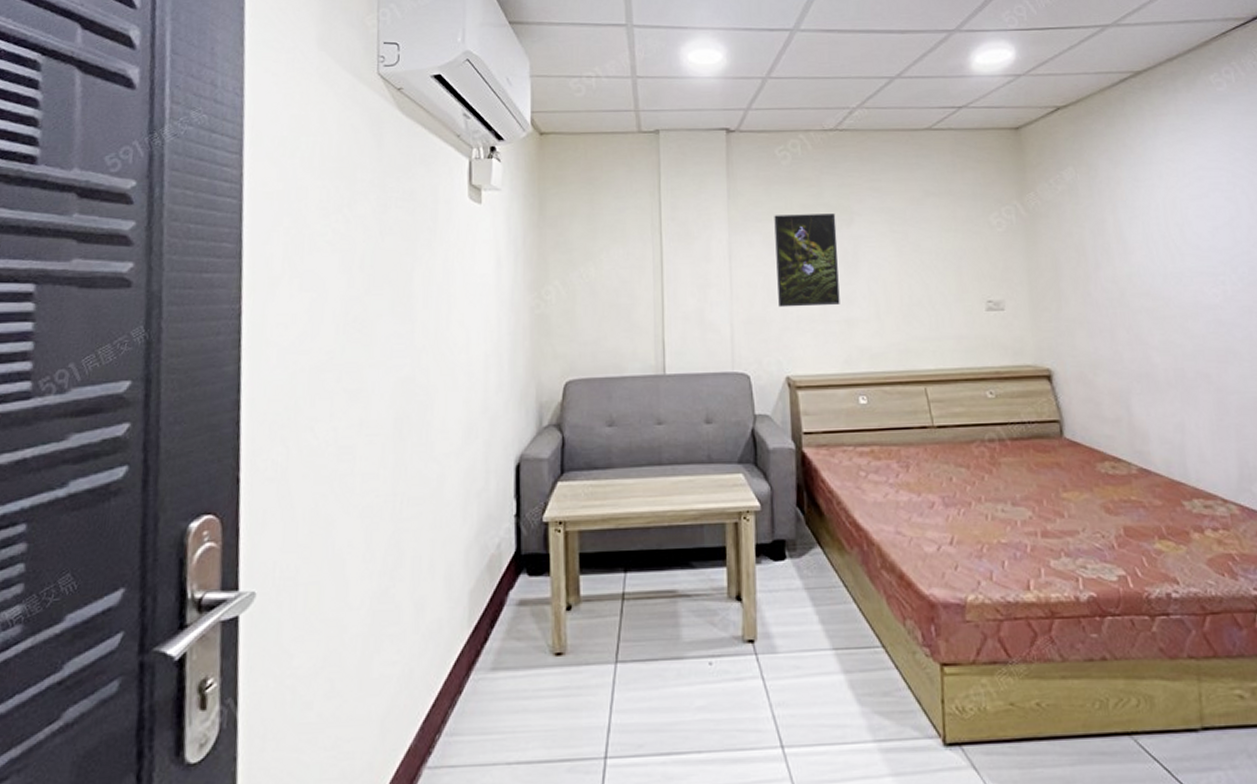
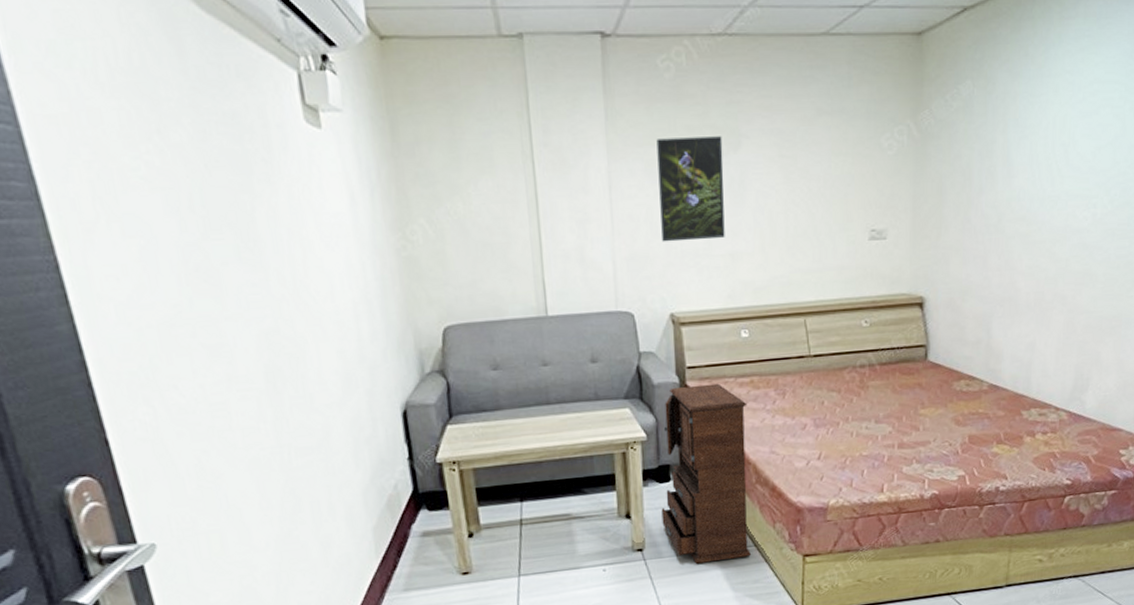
chest of drawers: none [775,451,880,664] -> present [661,383,752,564]

